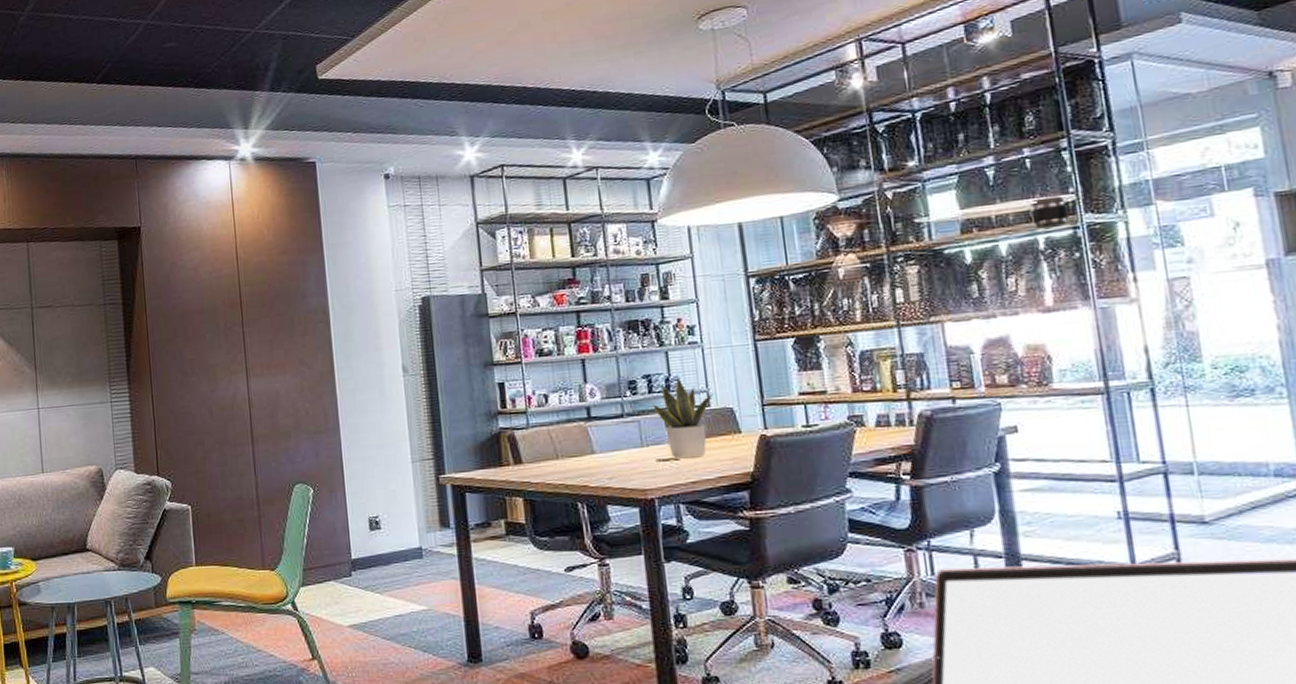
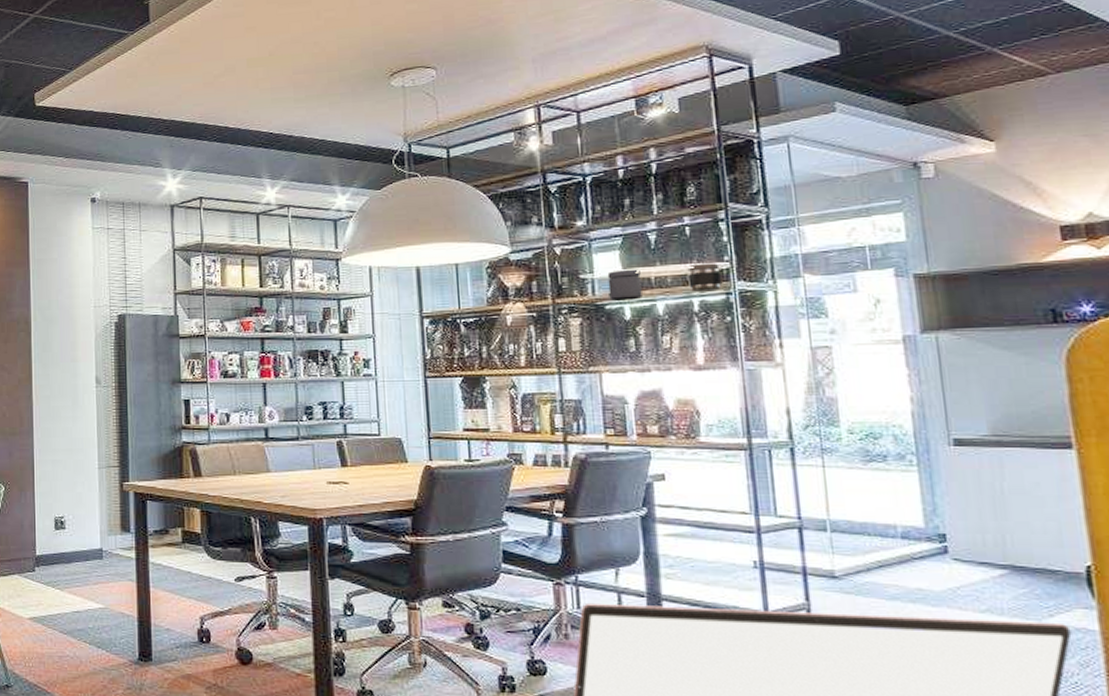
potted plant: present [653,376,714,459] -> none [327,405,384,483]
jar: none [944,208,983,244] -> present [607,269,643,301]

